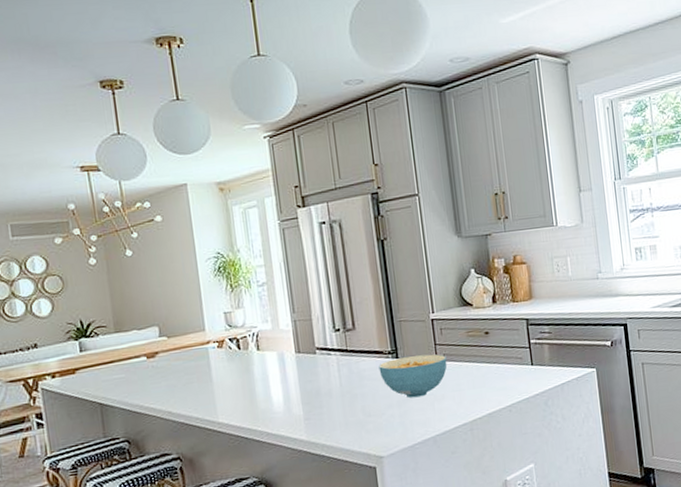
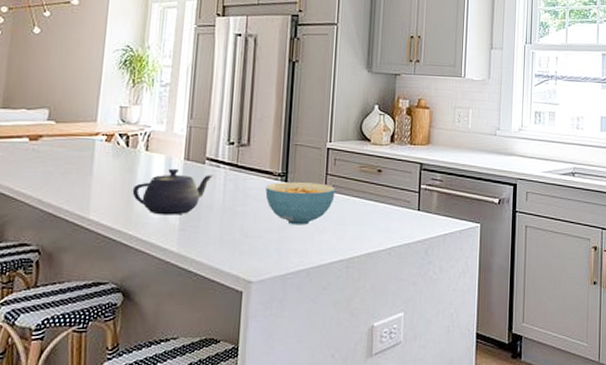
teapot: none [252,362,326,409] -> present [132,168,213,215]

